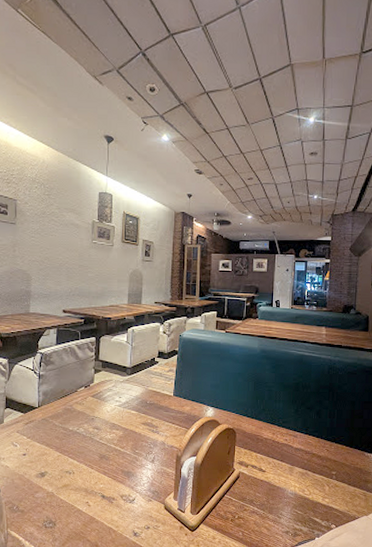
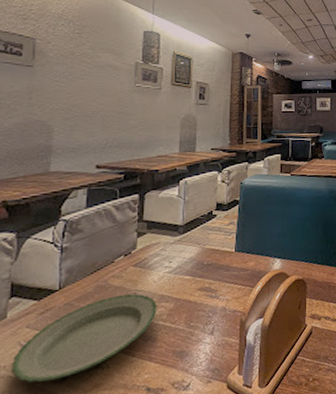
plate: none [7,418,110,475] -> present [10,293,158,383]

